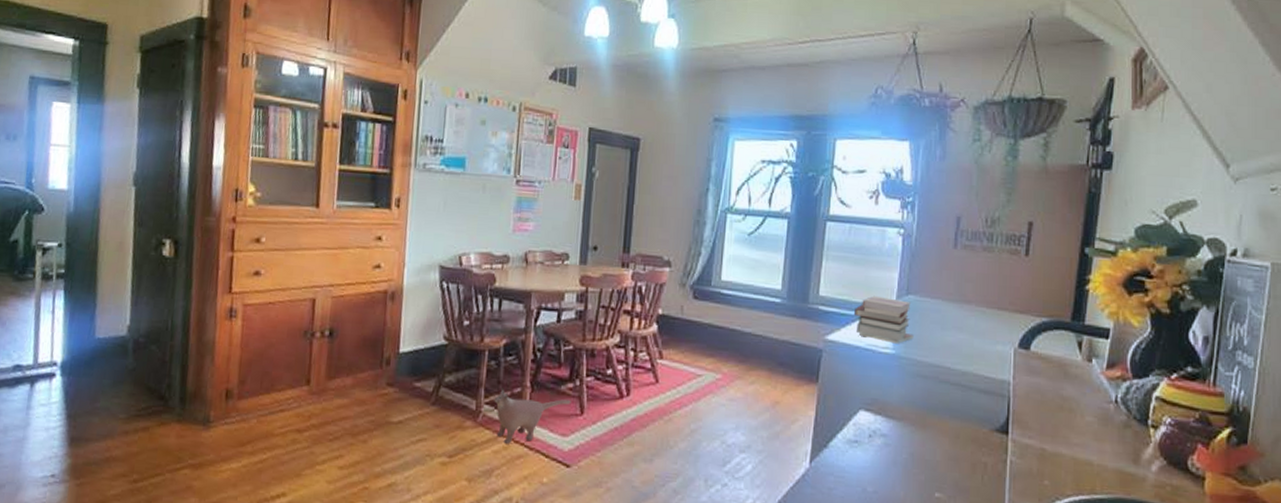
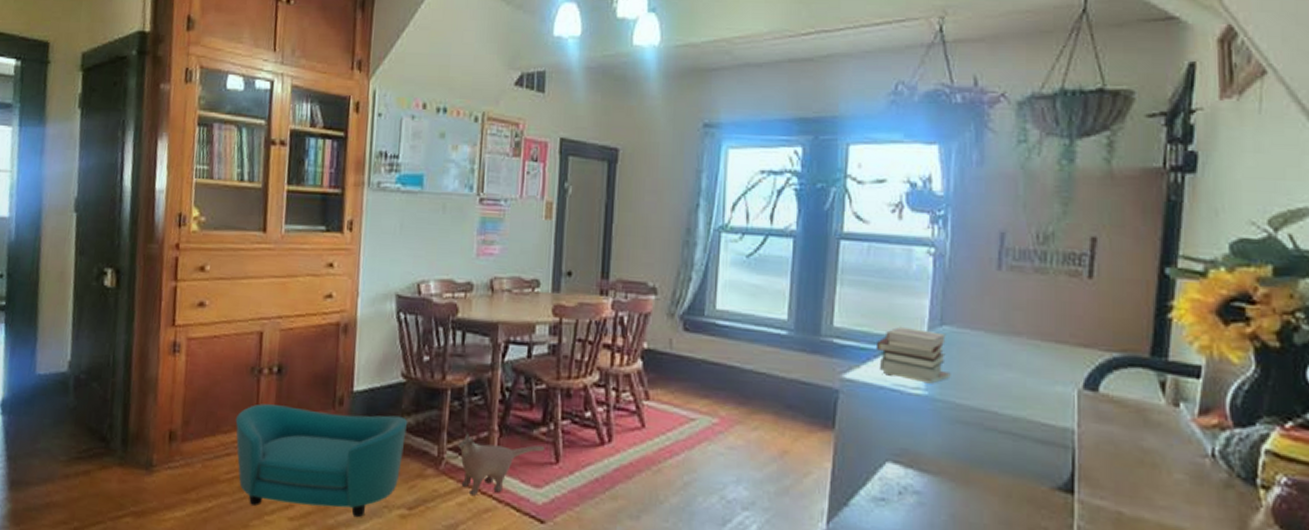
dog bed: none [289,364,450,465] -> present [235,403,408,517]

